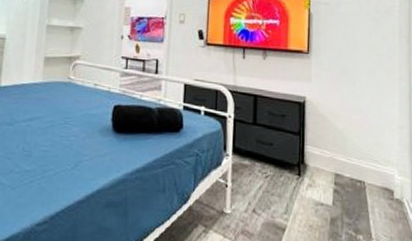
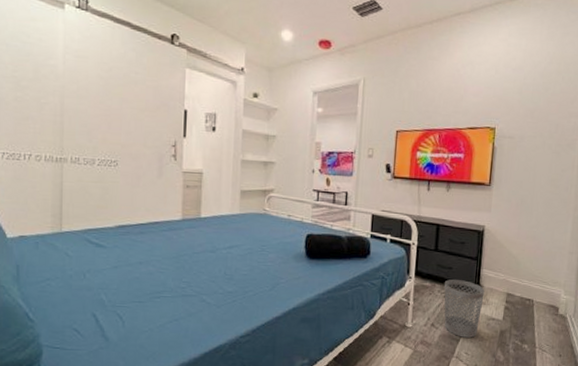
wastebasket: none [265,157,310,227] -> present [444,279,485,338]

